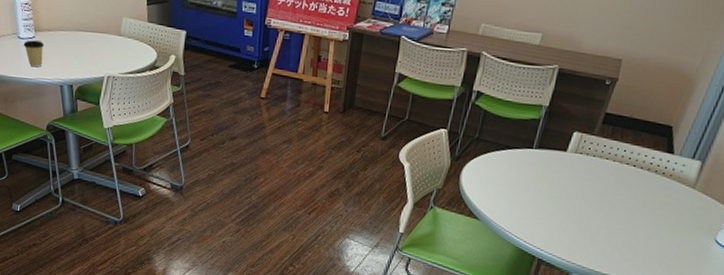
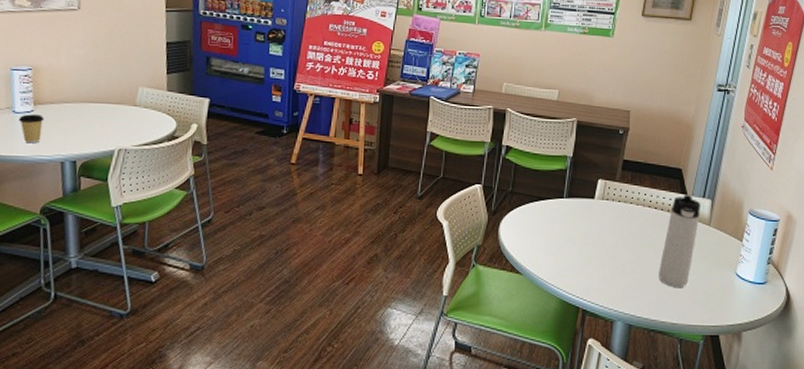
thermos bottle: none [626,153,689,248] -> present [659,194,701,287]

